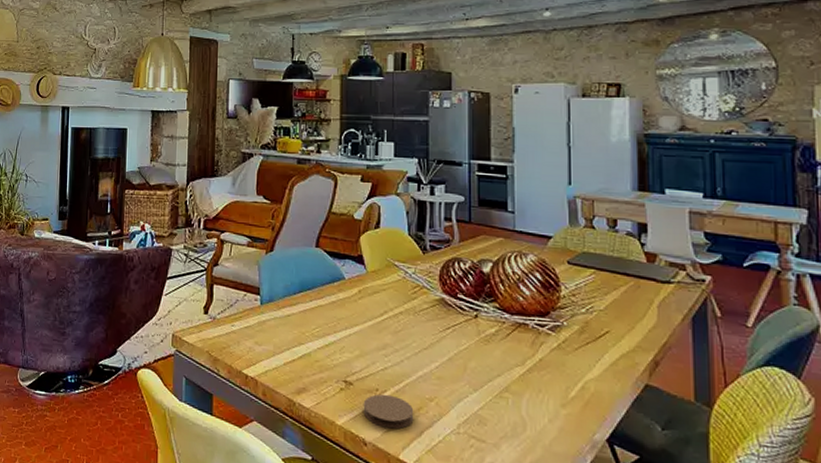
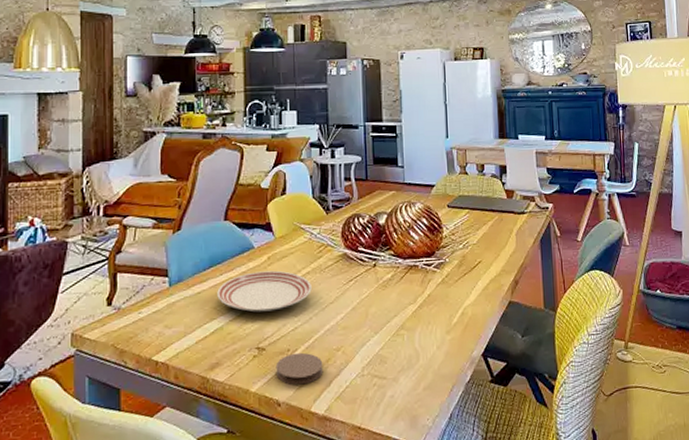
dinner plate: none [306,303,404,347] -> present [217,270,312,313]

